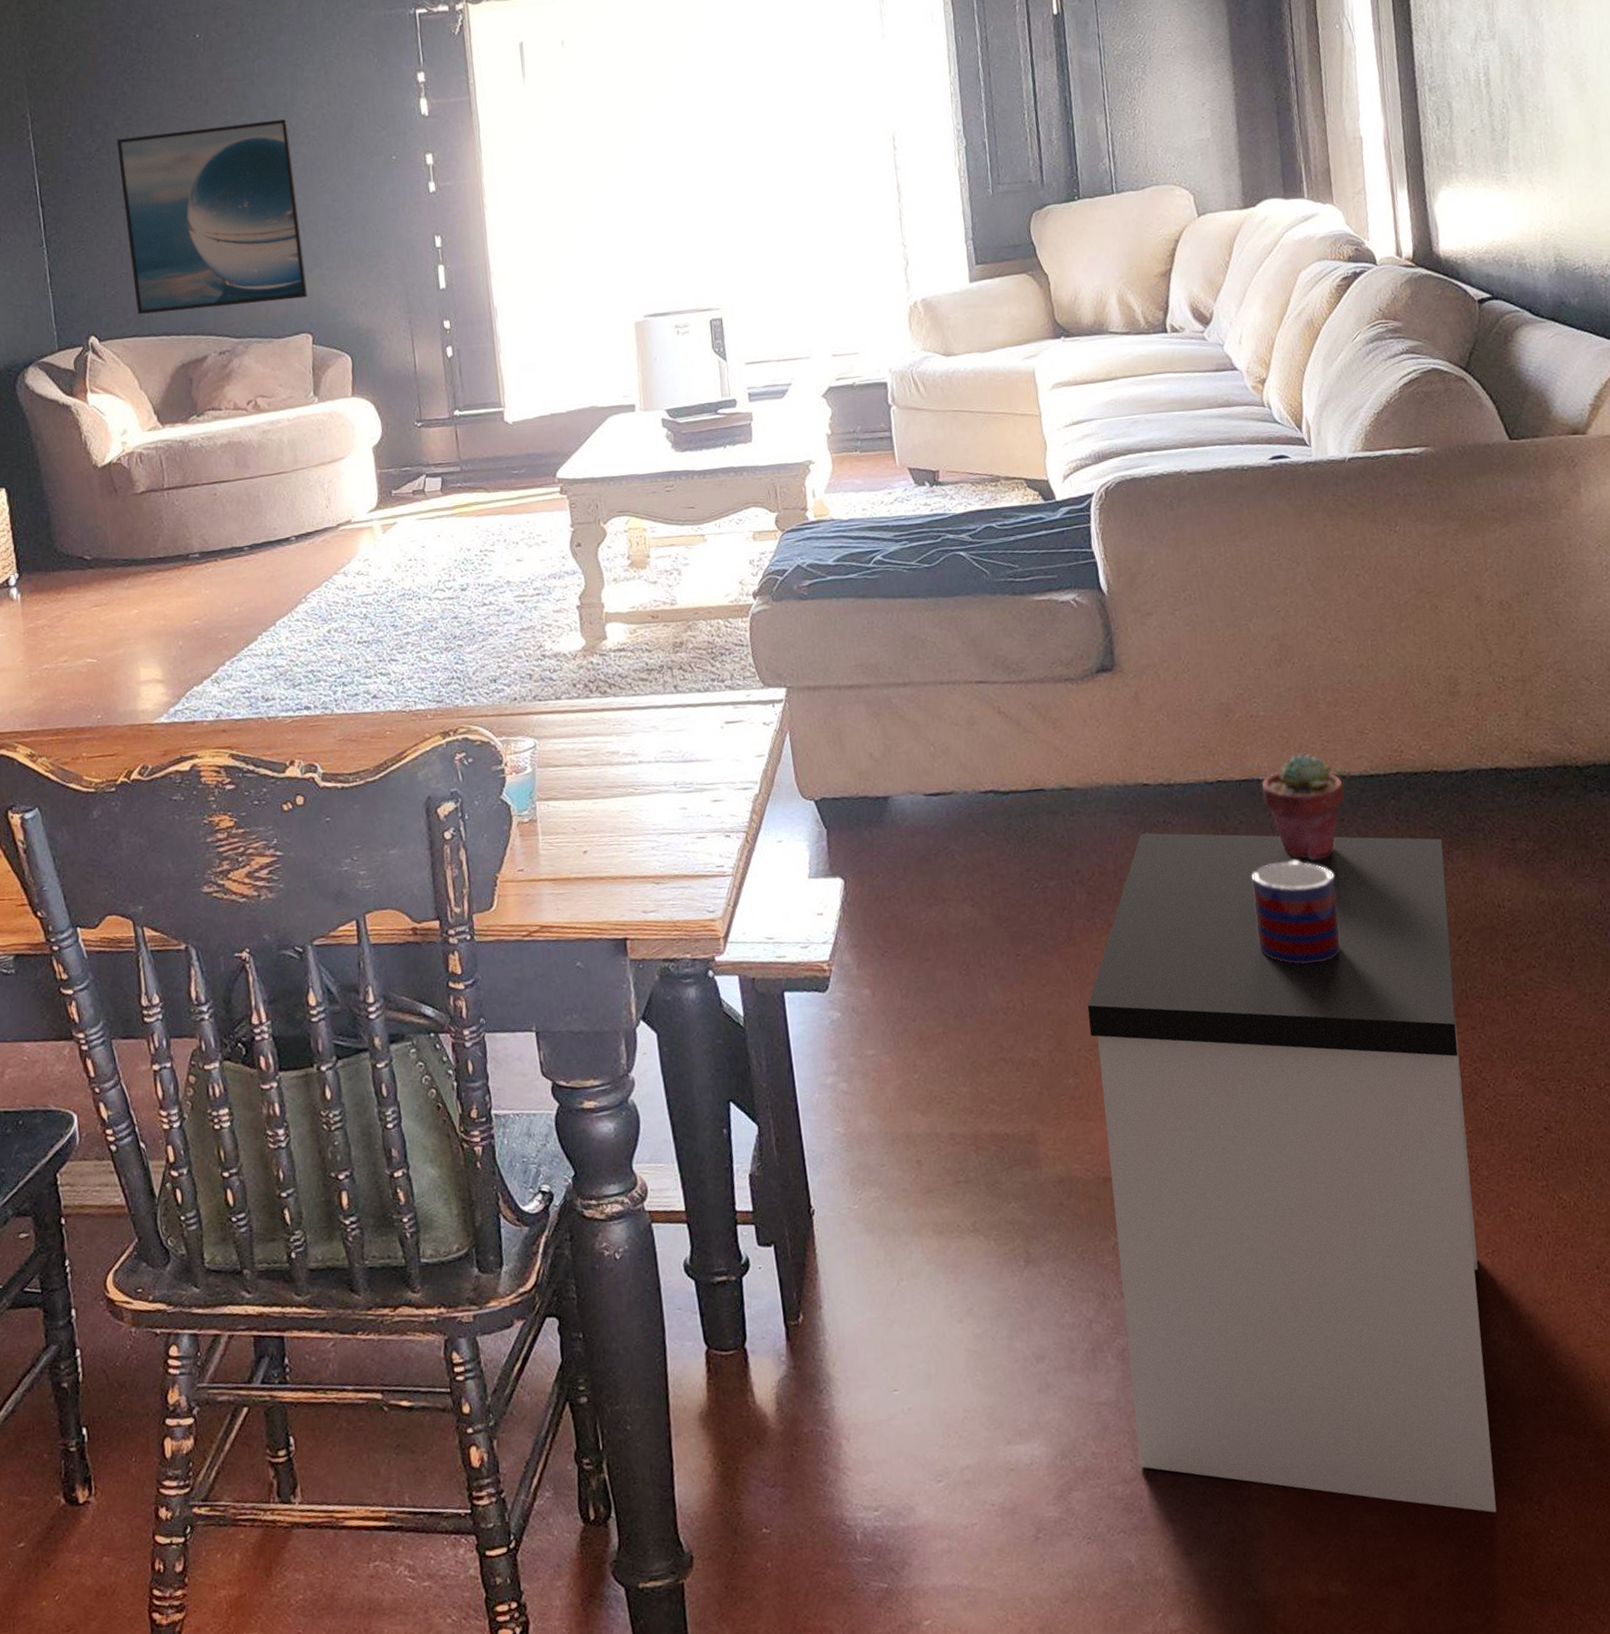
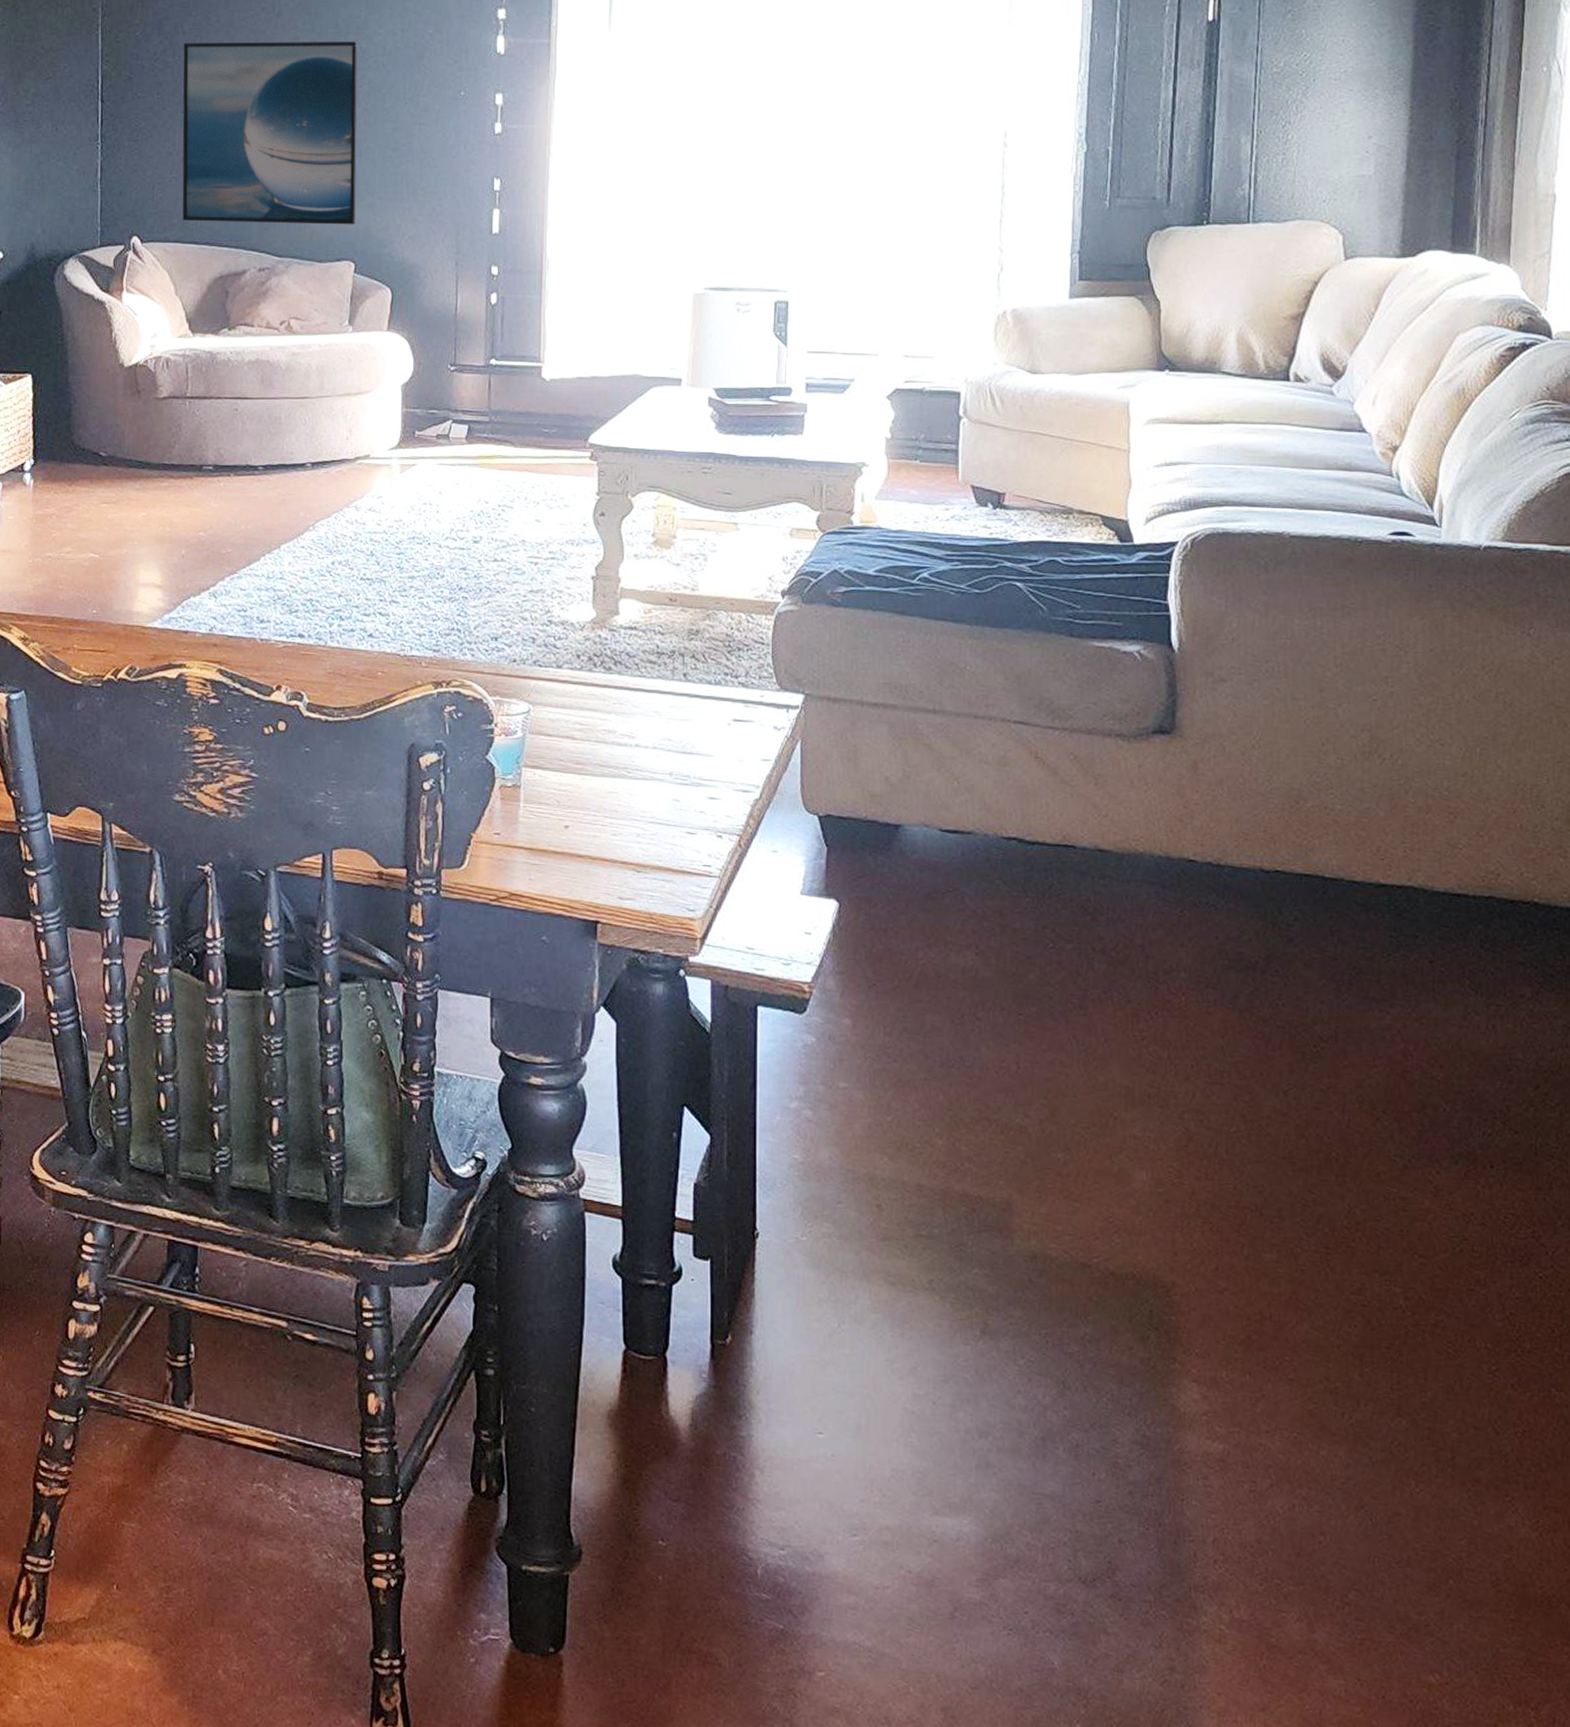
side table: present [1087,833,1497,1513] -> none [1079,911,1532,1709]
mug: present [1252,860,1341,964] -> none [1297,969,1396,1084]
potted succulent: present [1261,753,1344,860] -> none [1326,857,1423,974]

